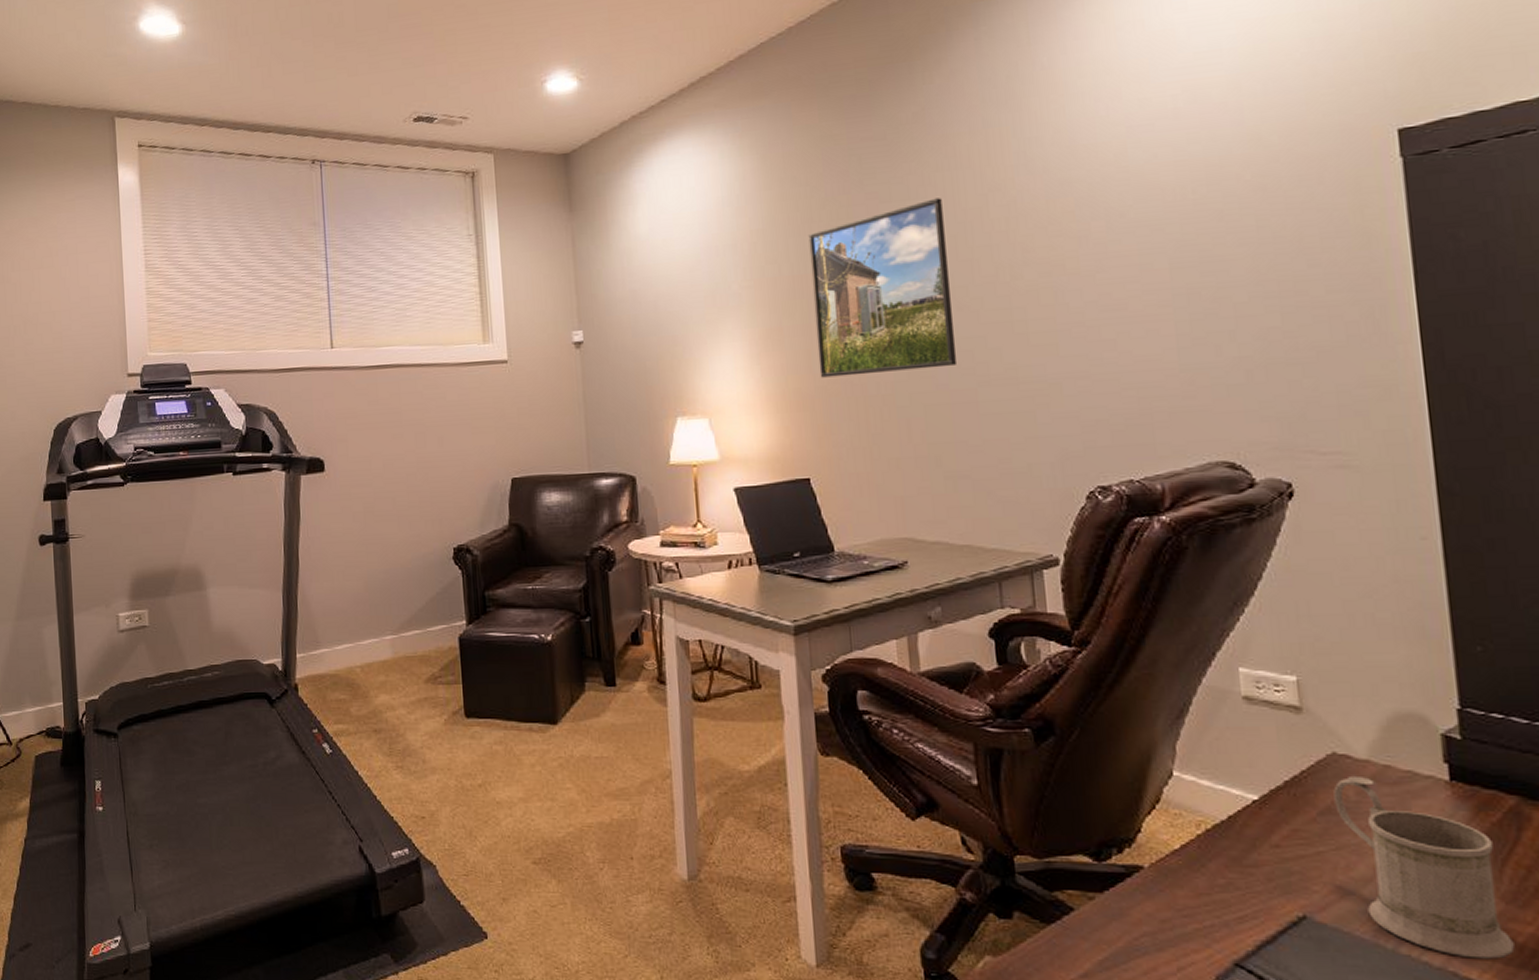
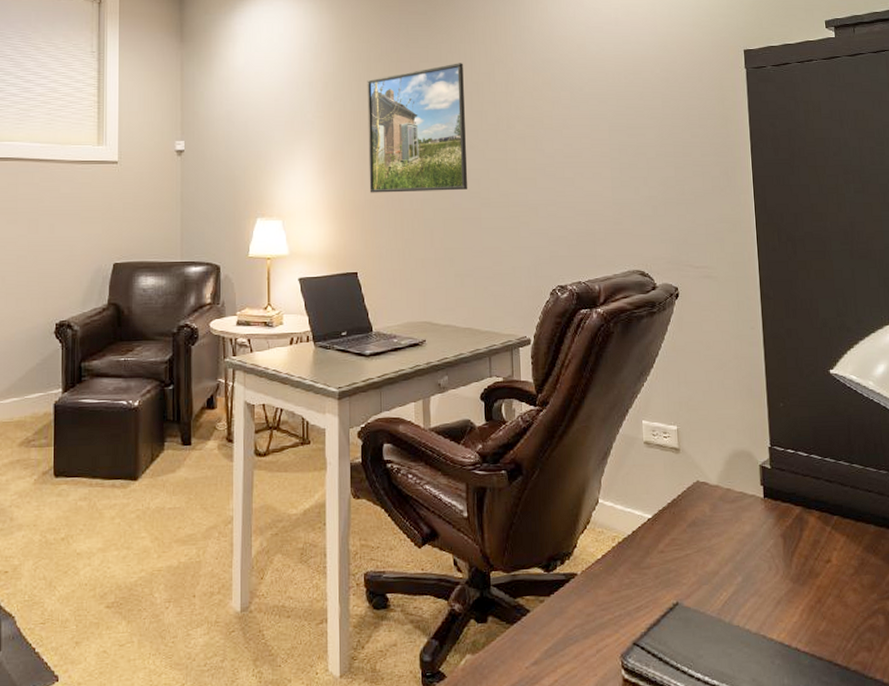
mug: present [1333,775,1515,959] -> none [697,497,798,624]

